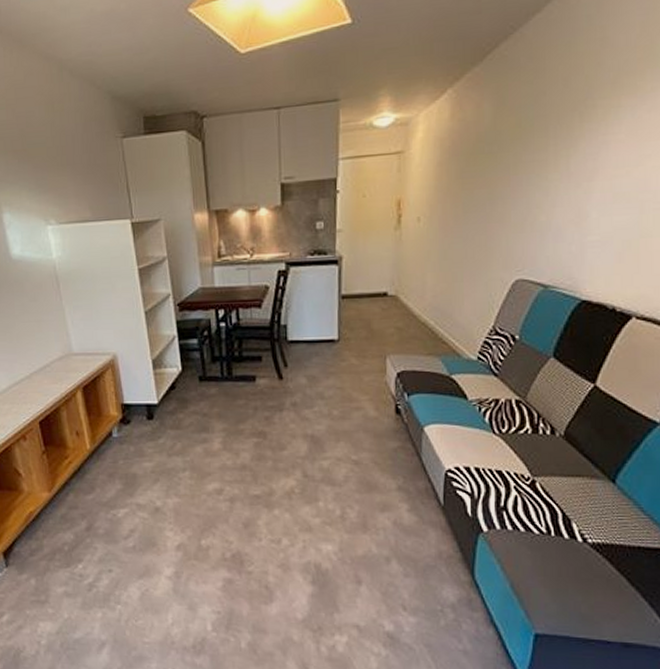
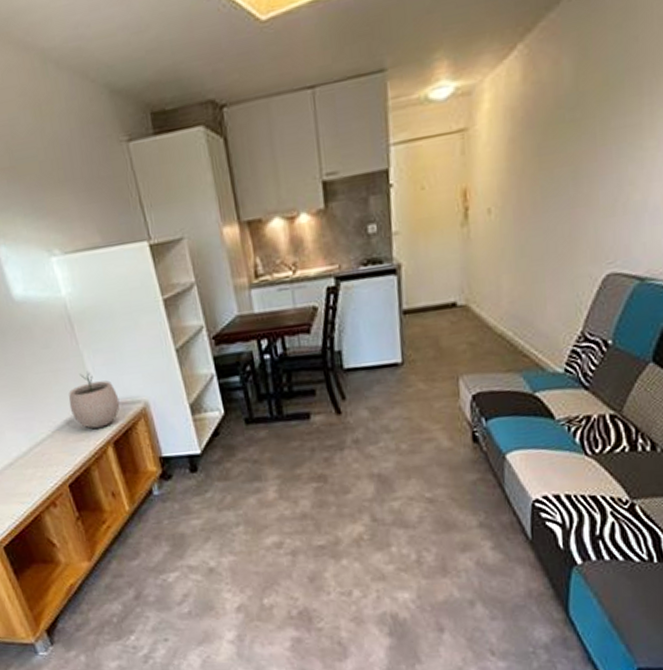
plant pot: none [48,324,92,374] -> present [68,371,120,429]

